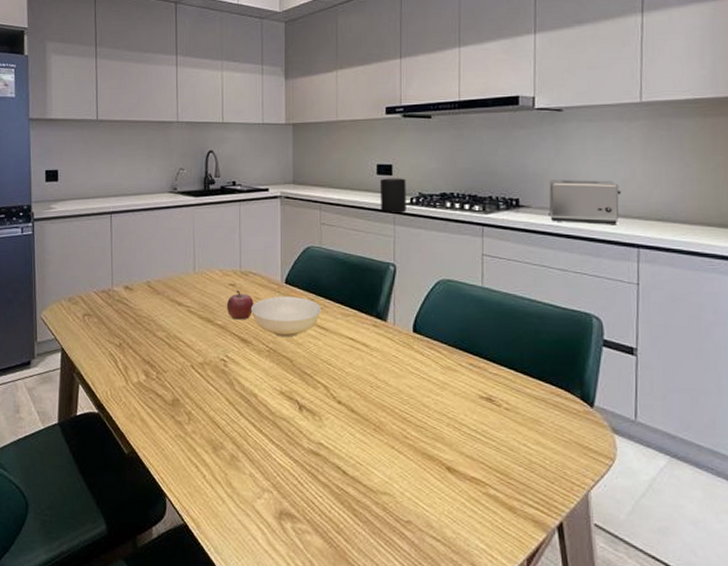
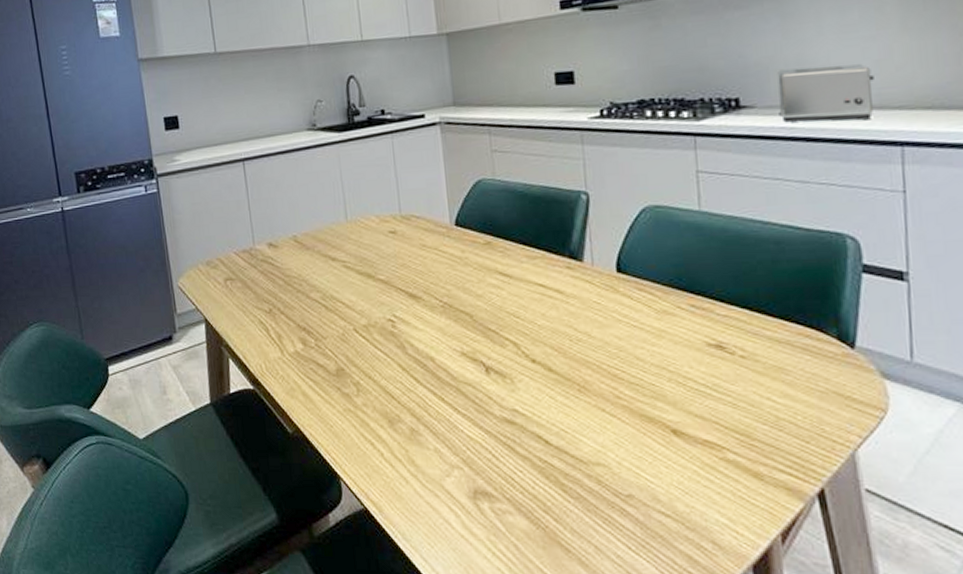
fruit: present [226,290,254,320] -> none [387,238,420,273]
bowl: present [251,296,322,337] -> none [417,240,503,289]
pen holder: present [379,178,406,212] -> none [559,86,596,130]

